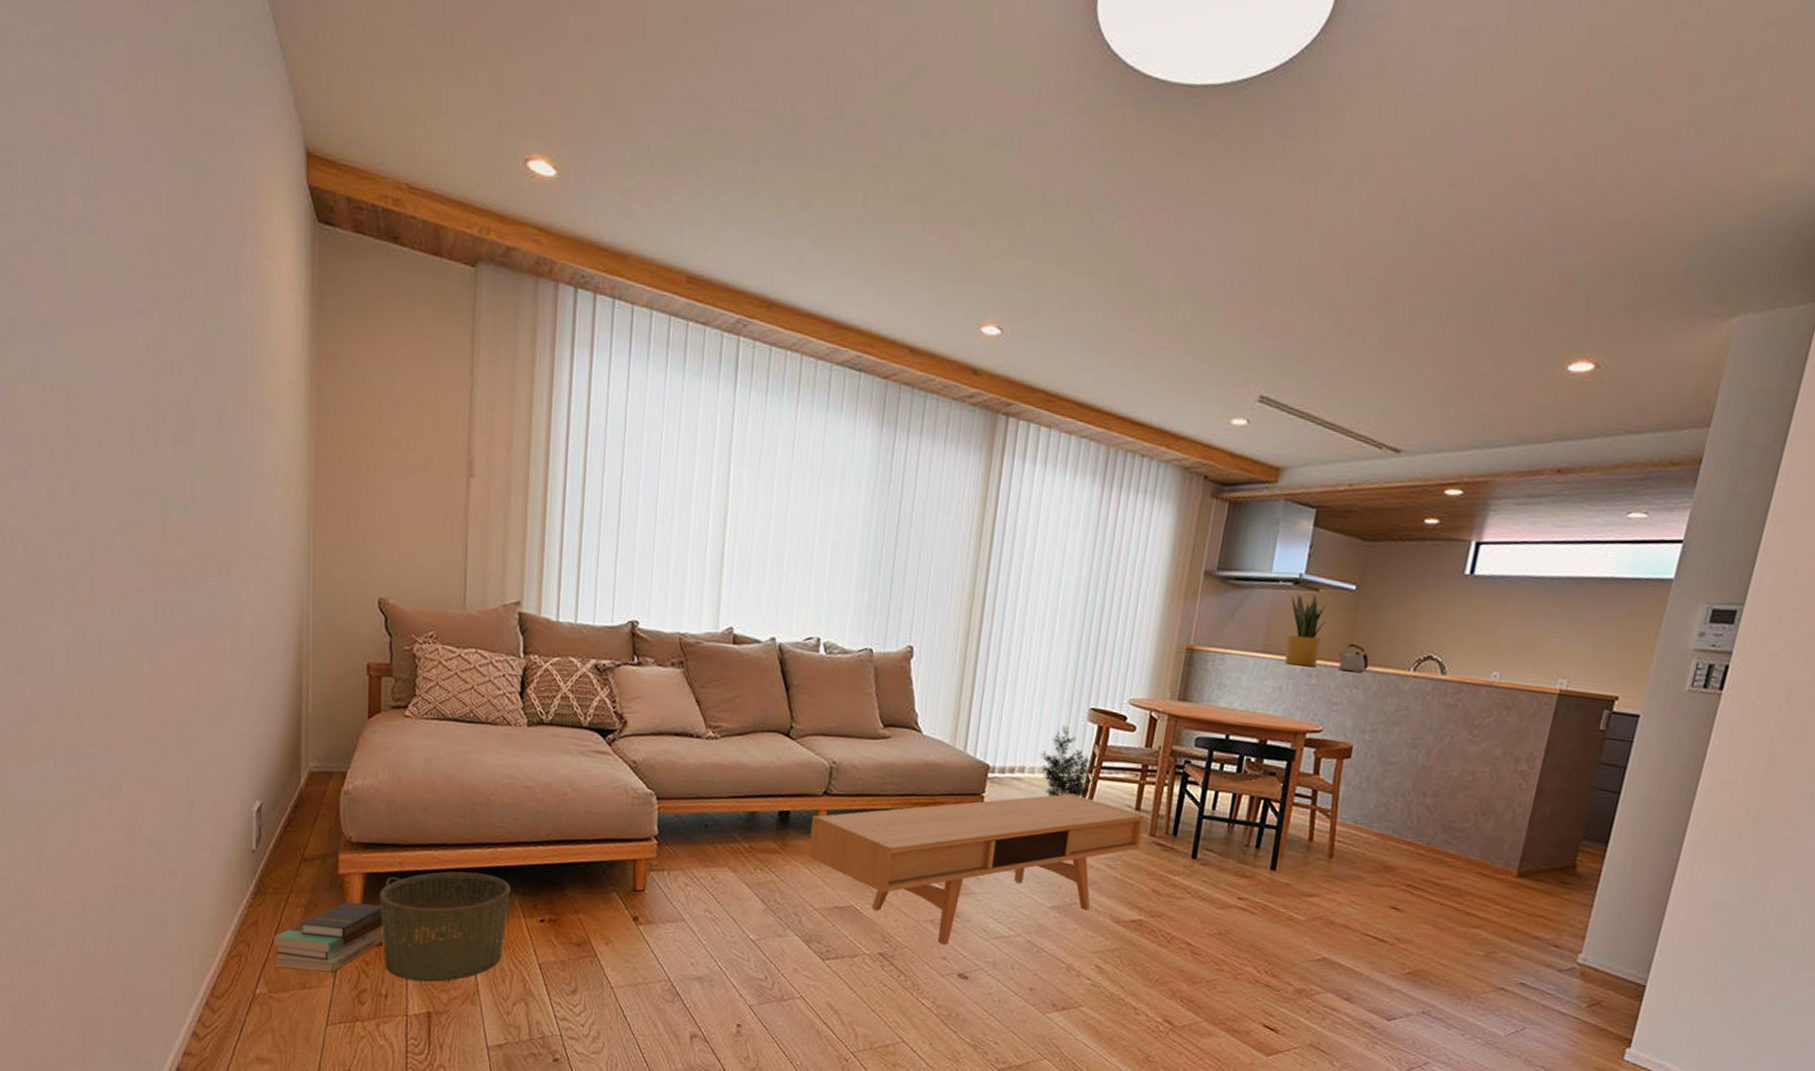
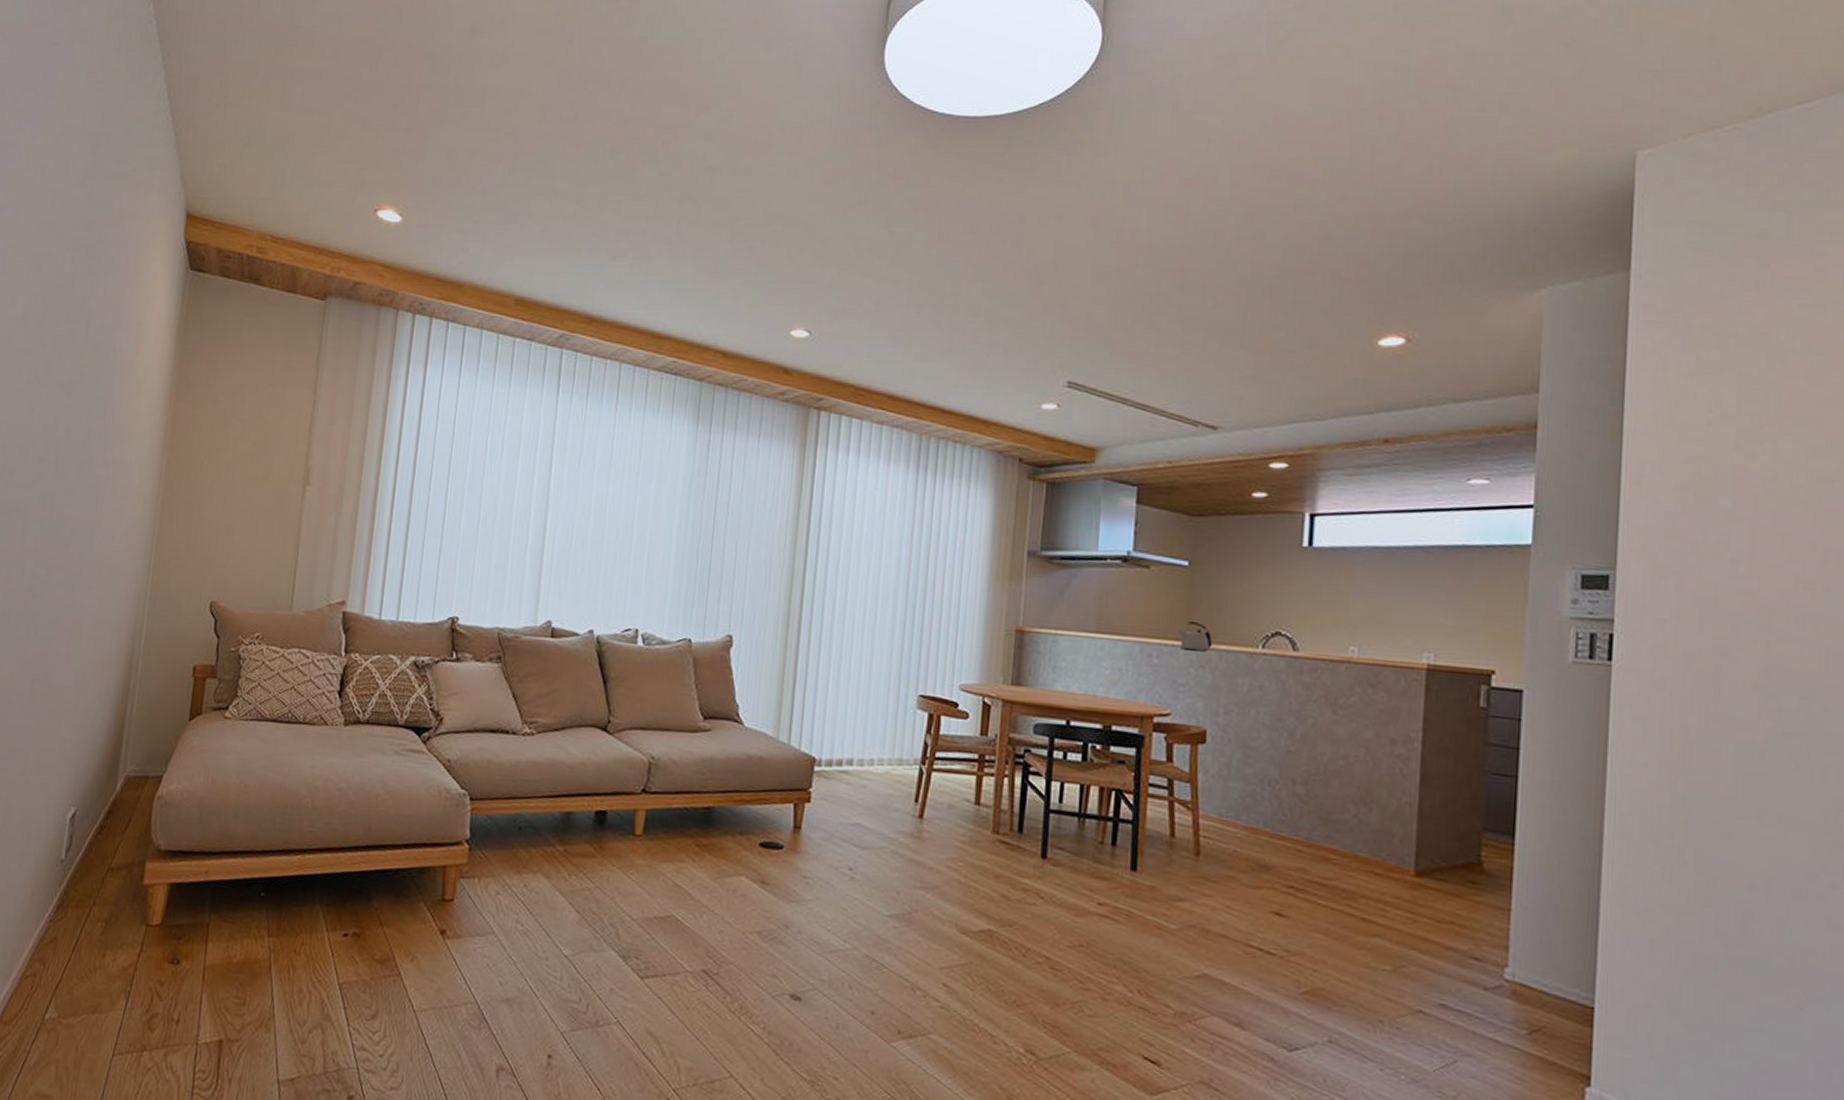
books: present [274,901,383,972] -> none [68,915,184,994]
basket: present [378,871,511,982] -> none [179,880,316,1005]
tv console: present [809,793,1145,945] -> none [626,786,986,960]
potted tree: present [1039,725,1096,797] -> none [867,714,930,791]
planter: present [1284,592,1329,668] -> none [1121,569,1163,647]

